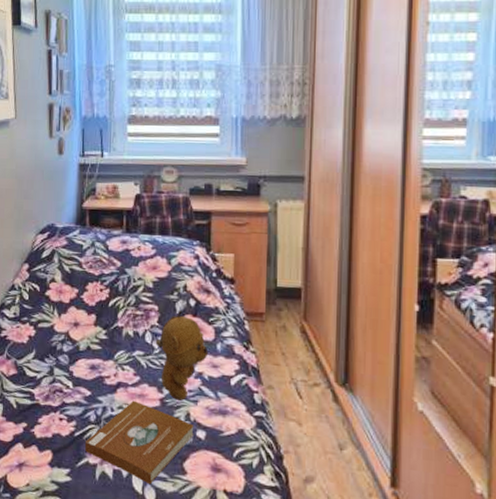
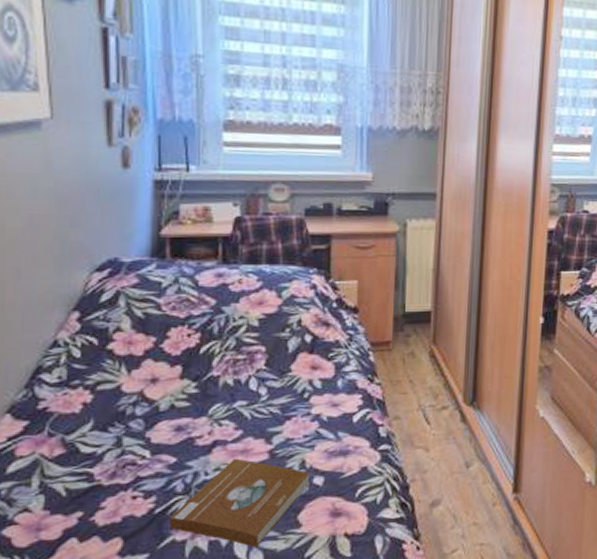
stuffed bear: present [155,310,209,401] -> none [262,348,328,449]

